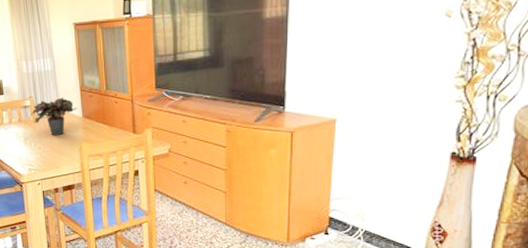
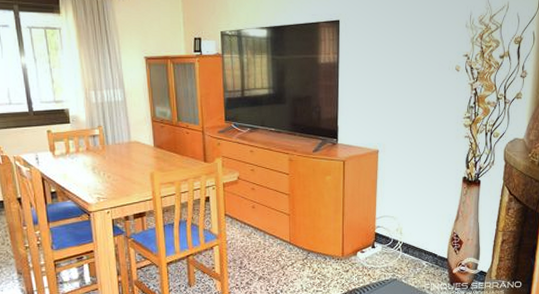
potted plant: present [31,97,77,135] -> none [99,127,149,164]

